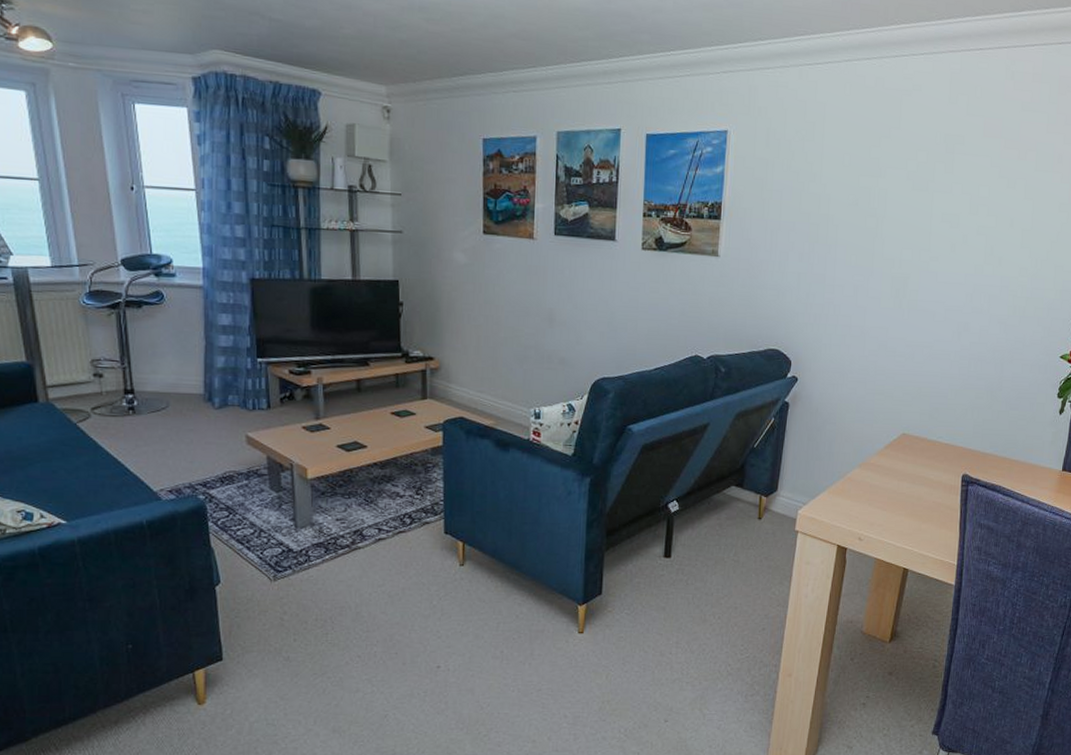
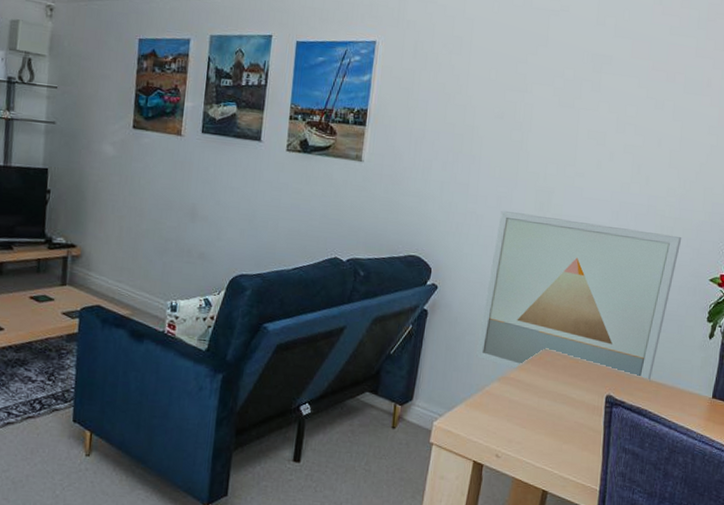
wall art: none [837,298,1034,459] -> present [476,210,682,382]

